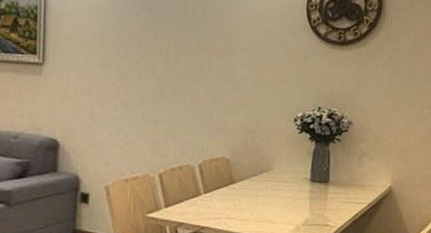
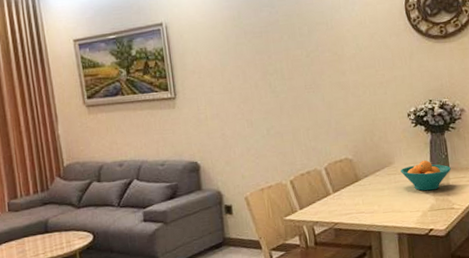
fruit bowl: none [279,171,331,204] -> present [400,160,451,191]

